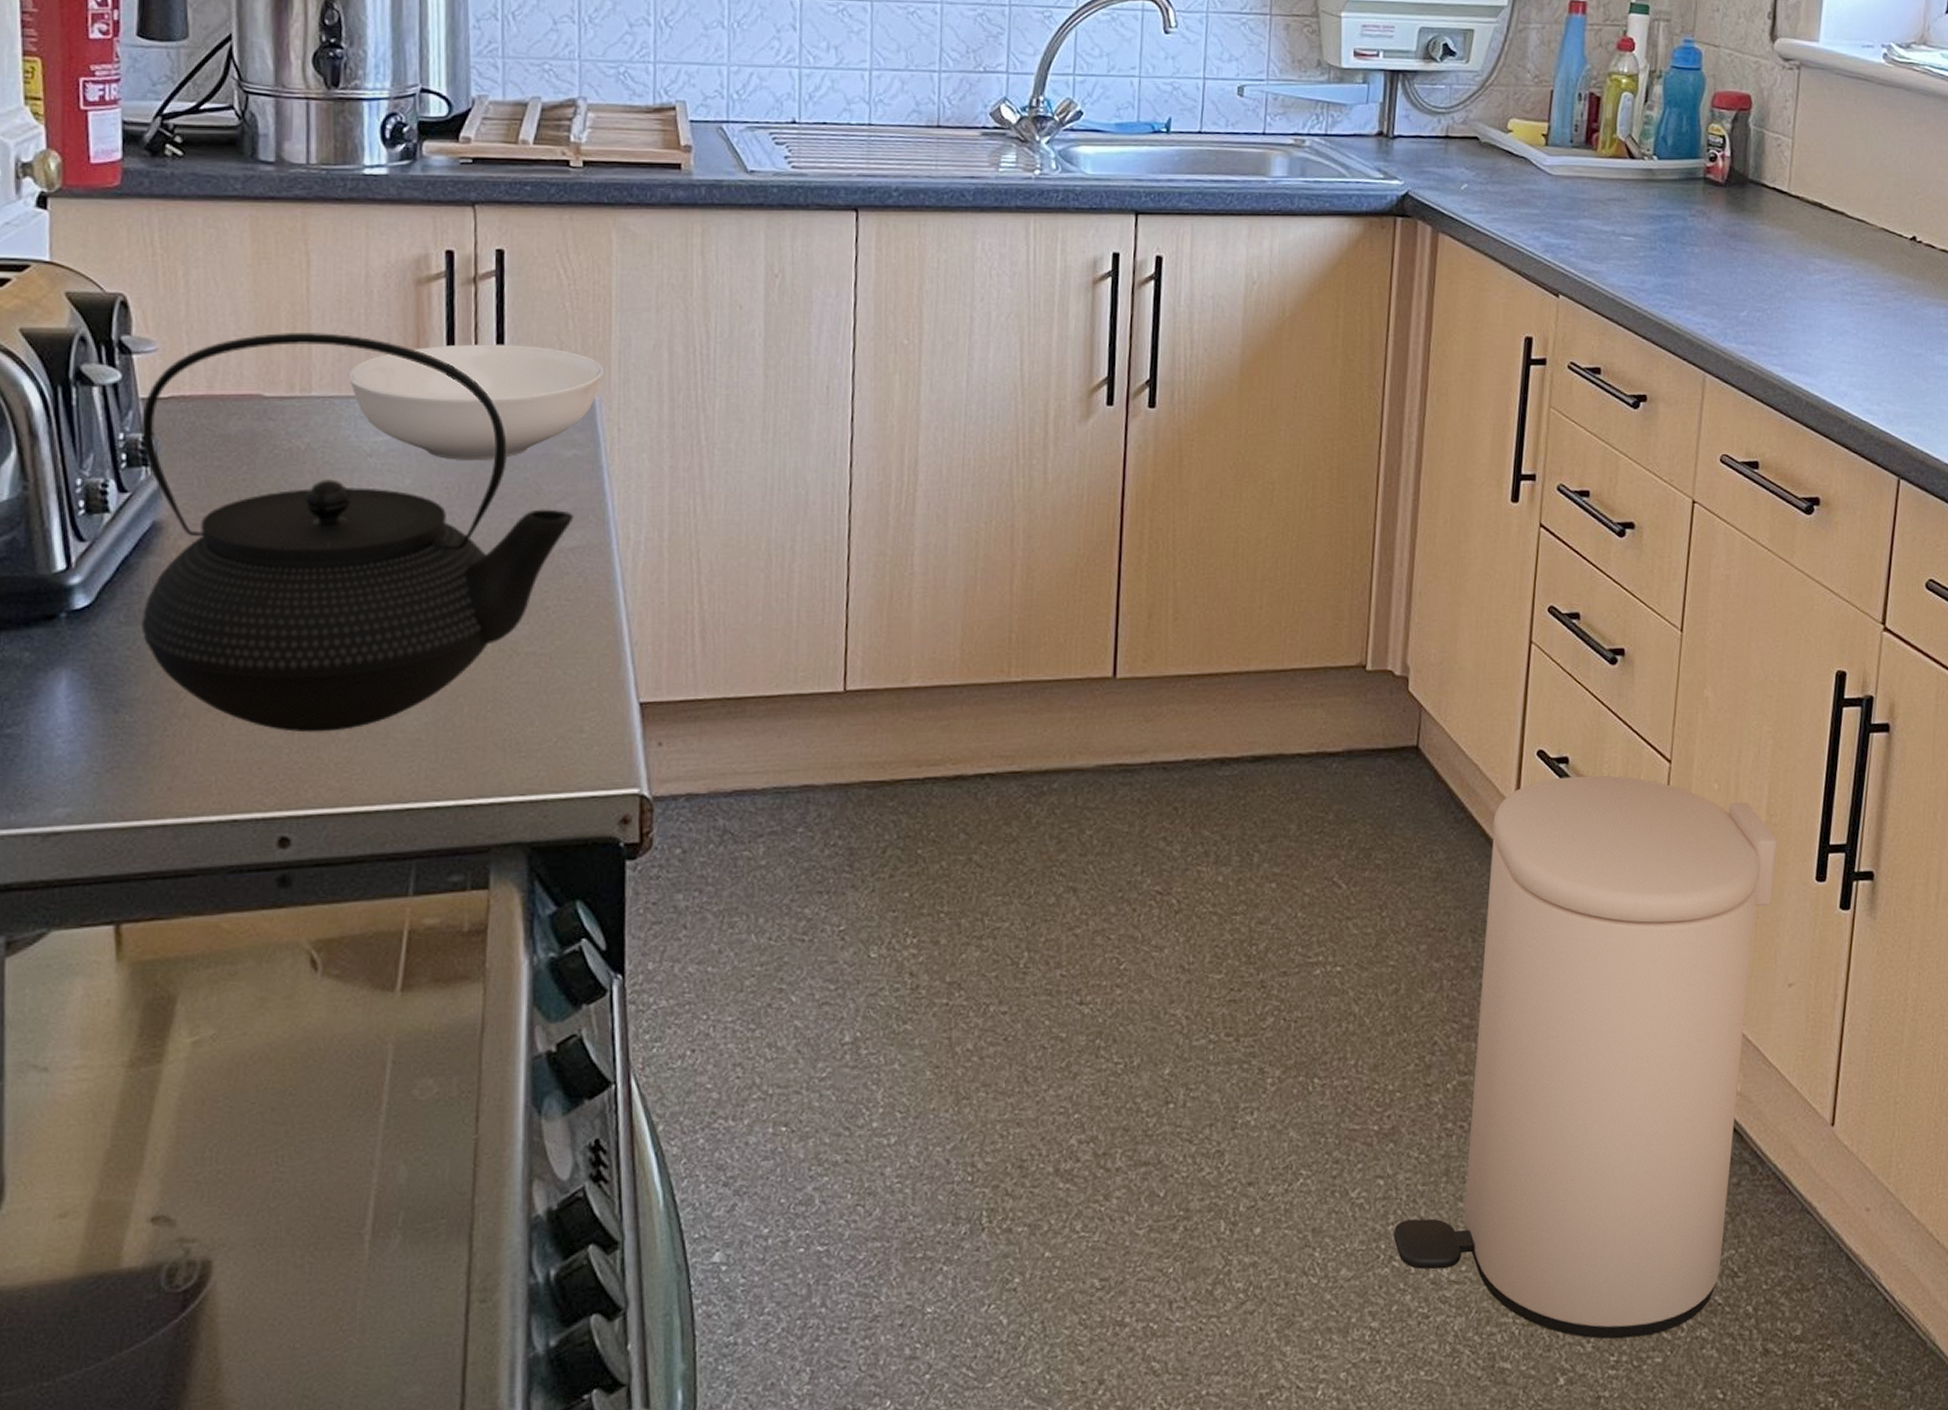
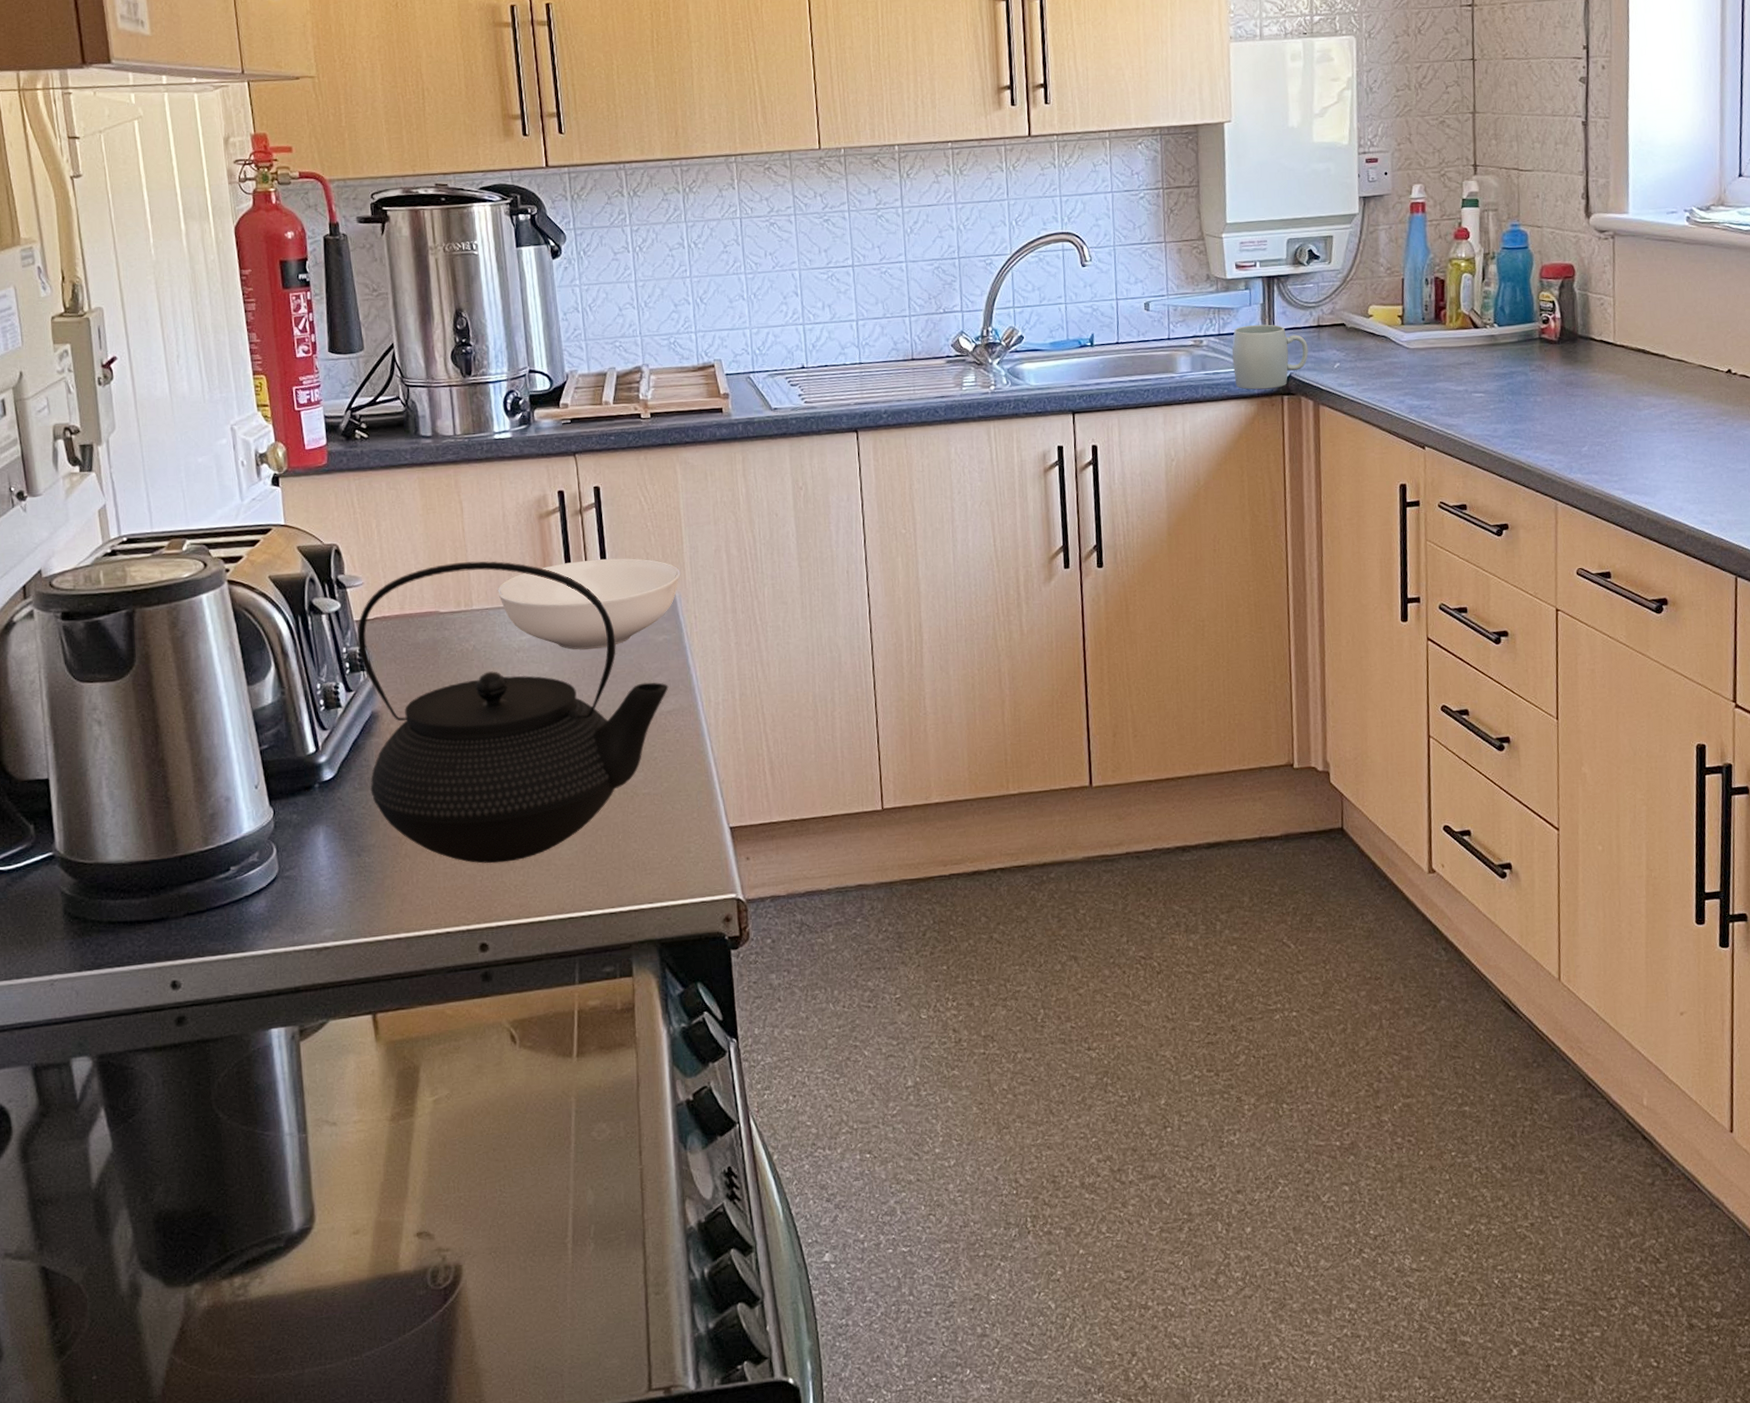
mug: none [1339,128,1432,207] -> present [1231,324,1309,390]
pedal bin: present [1394,775,1777,1339] -> none [1361,844,1659,1316]

